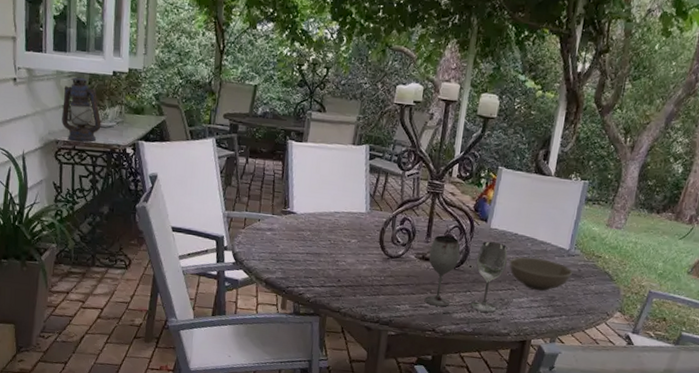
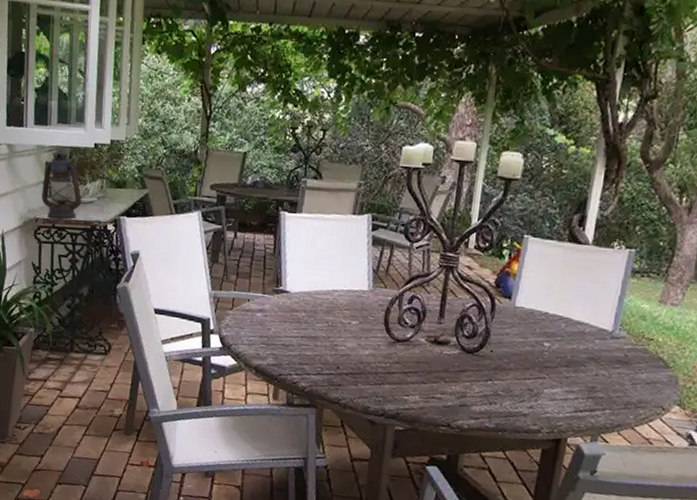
wineglass: present [424,235,508,313] -> none [437,315,537,406]
bowl: present [509,257,573,291] -> none [538,339,618,380]

